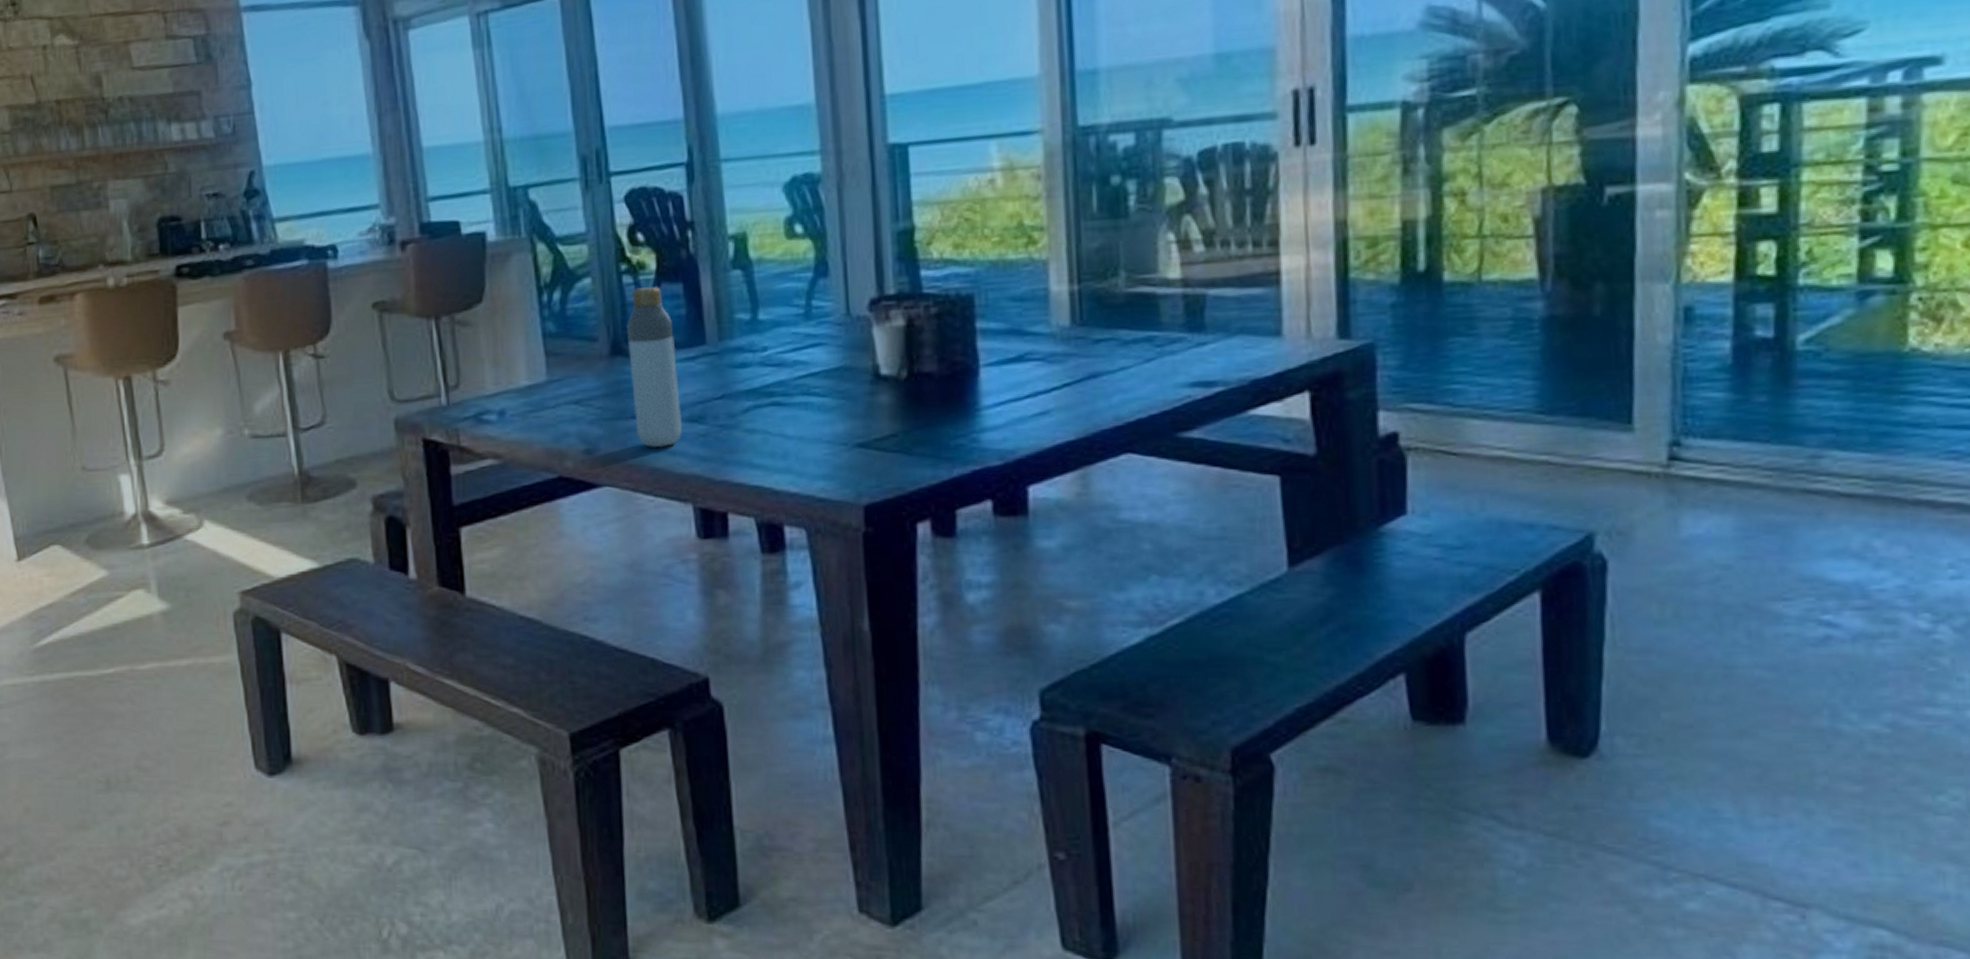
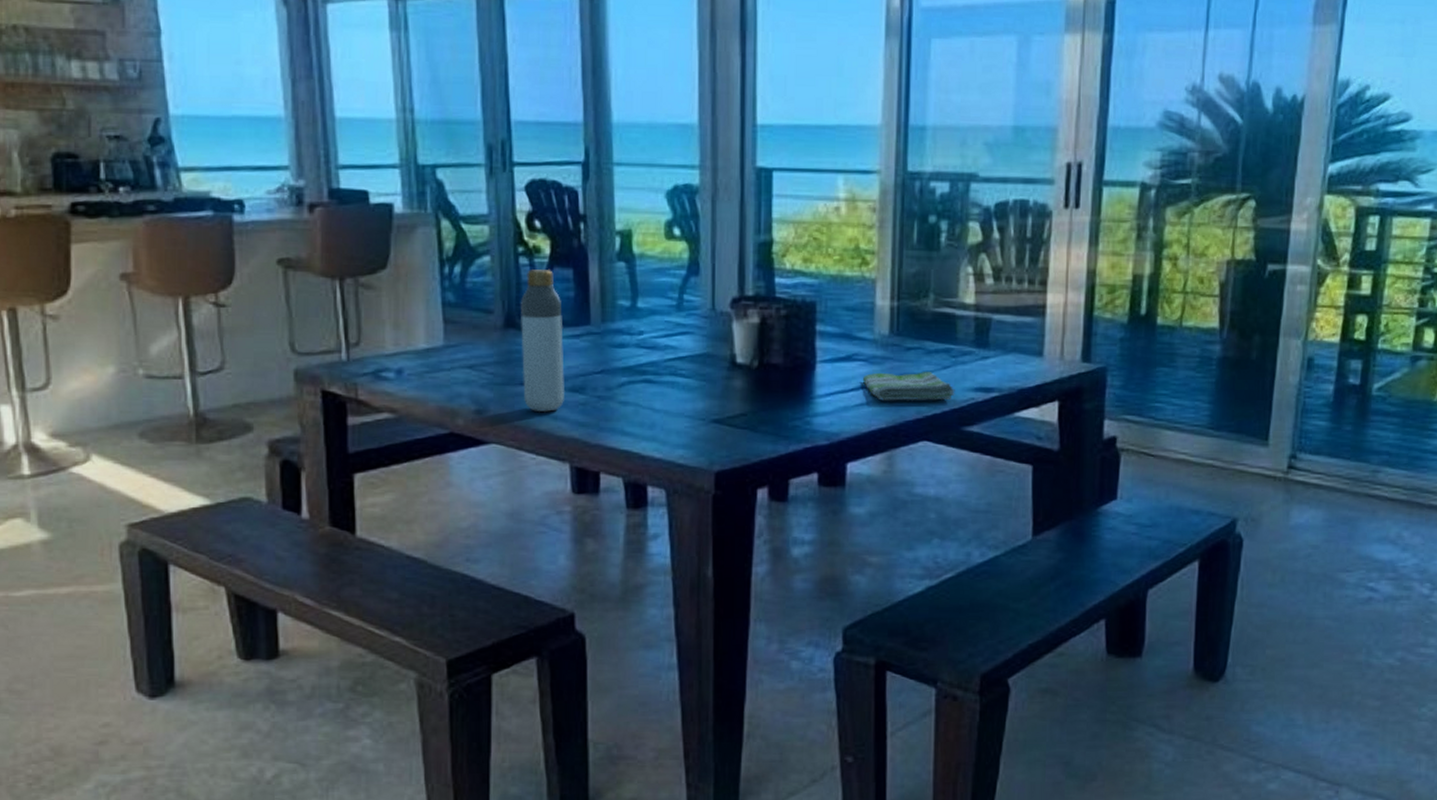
dish towel: none [1039,367,1165,407] -> present [862,372,955,401]

